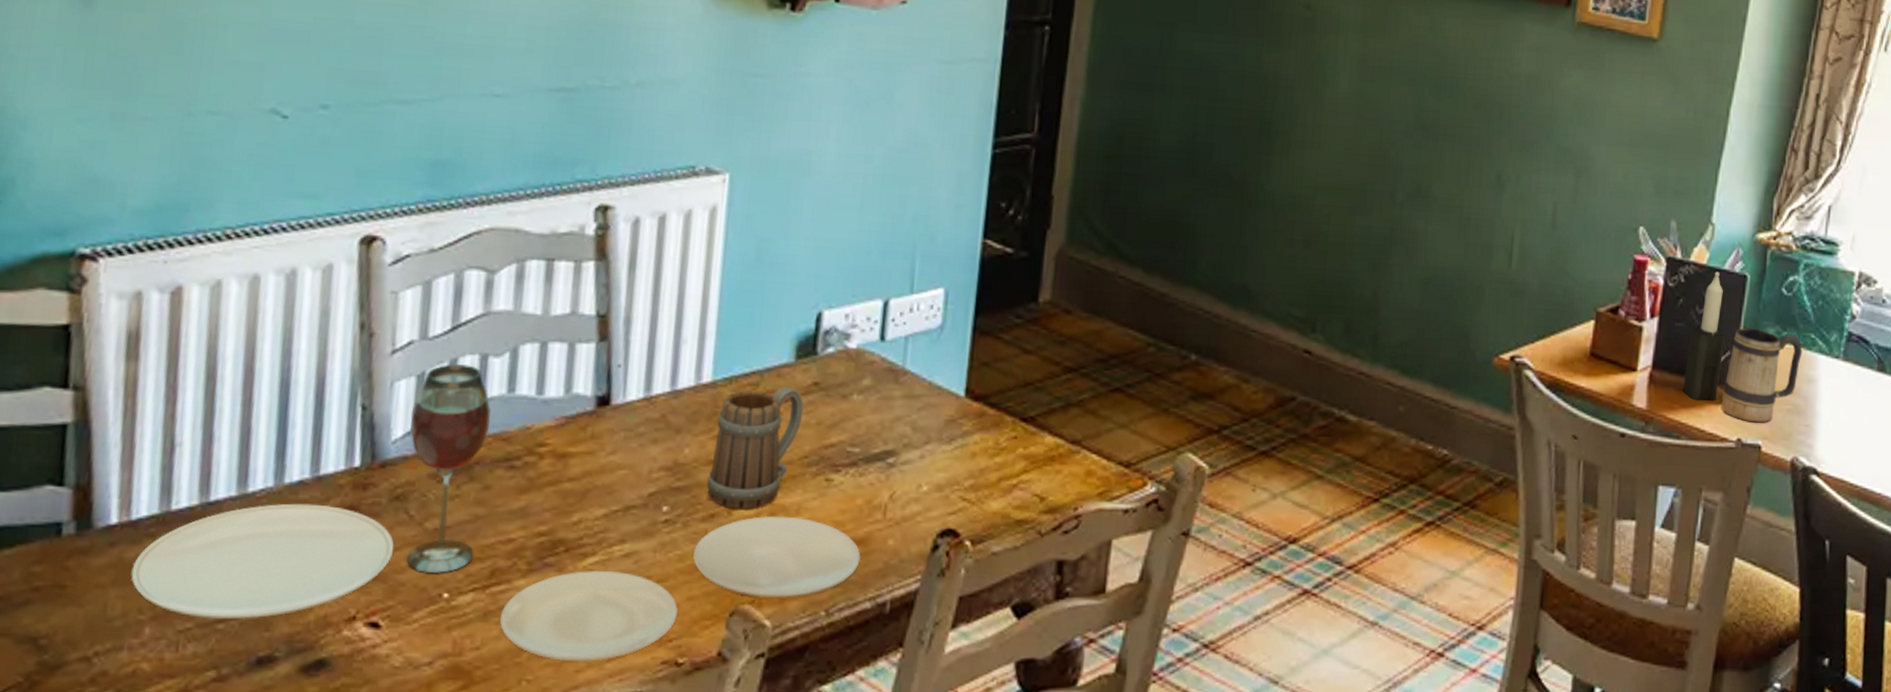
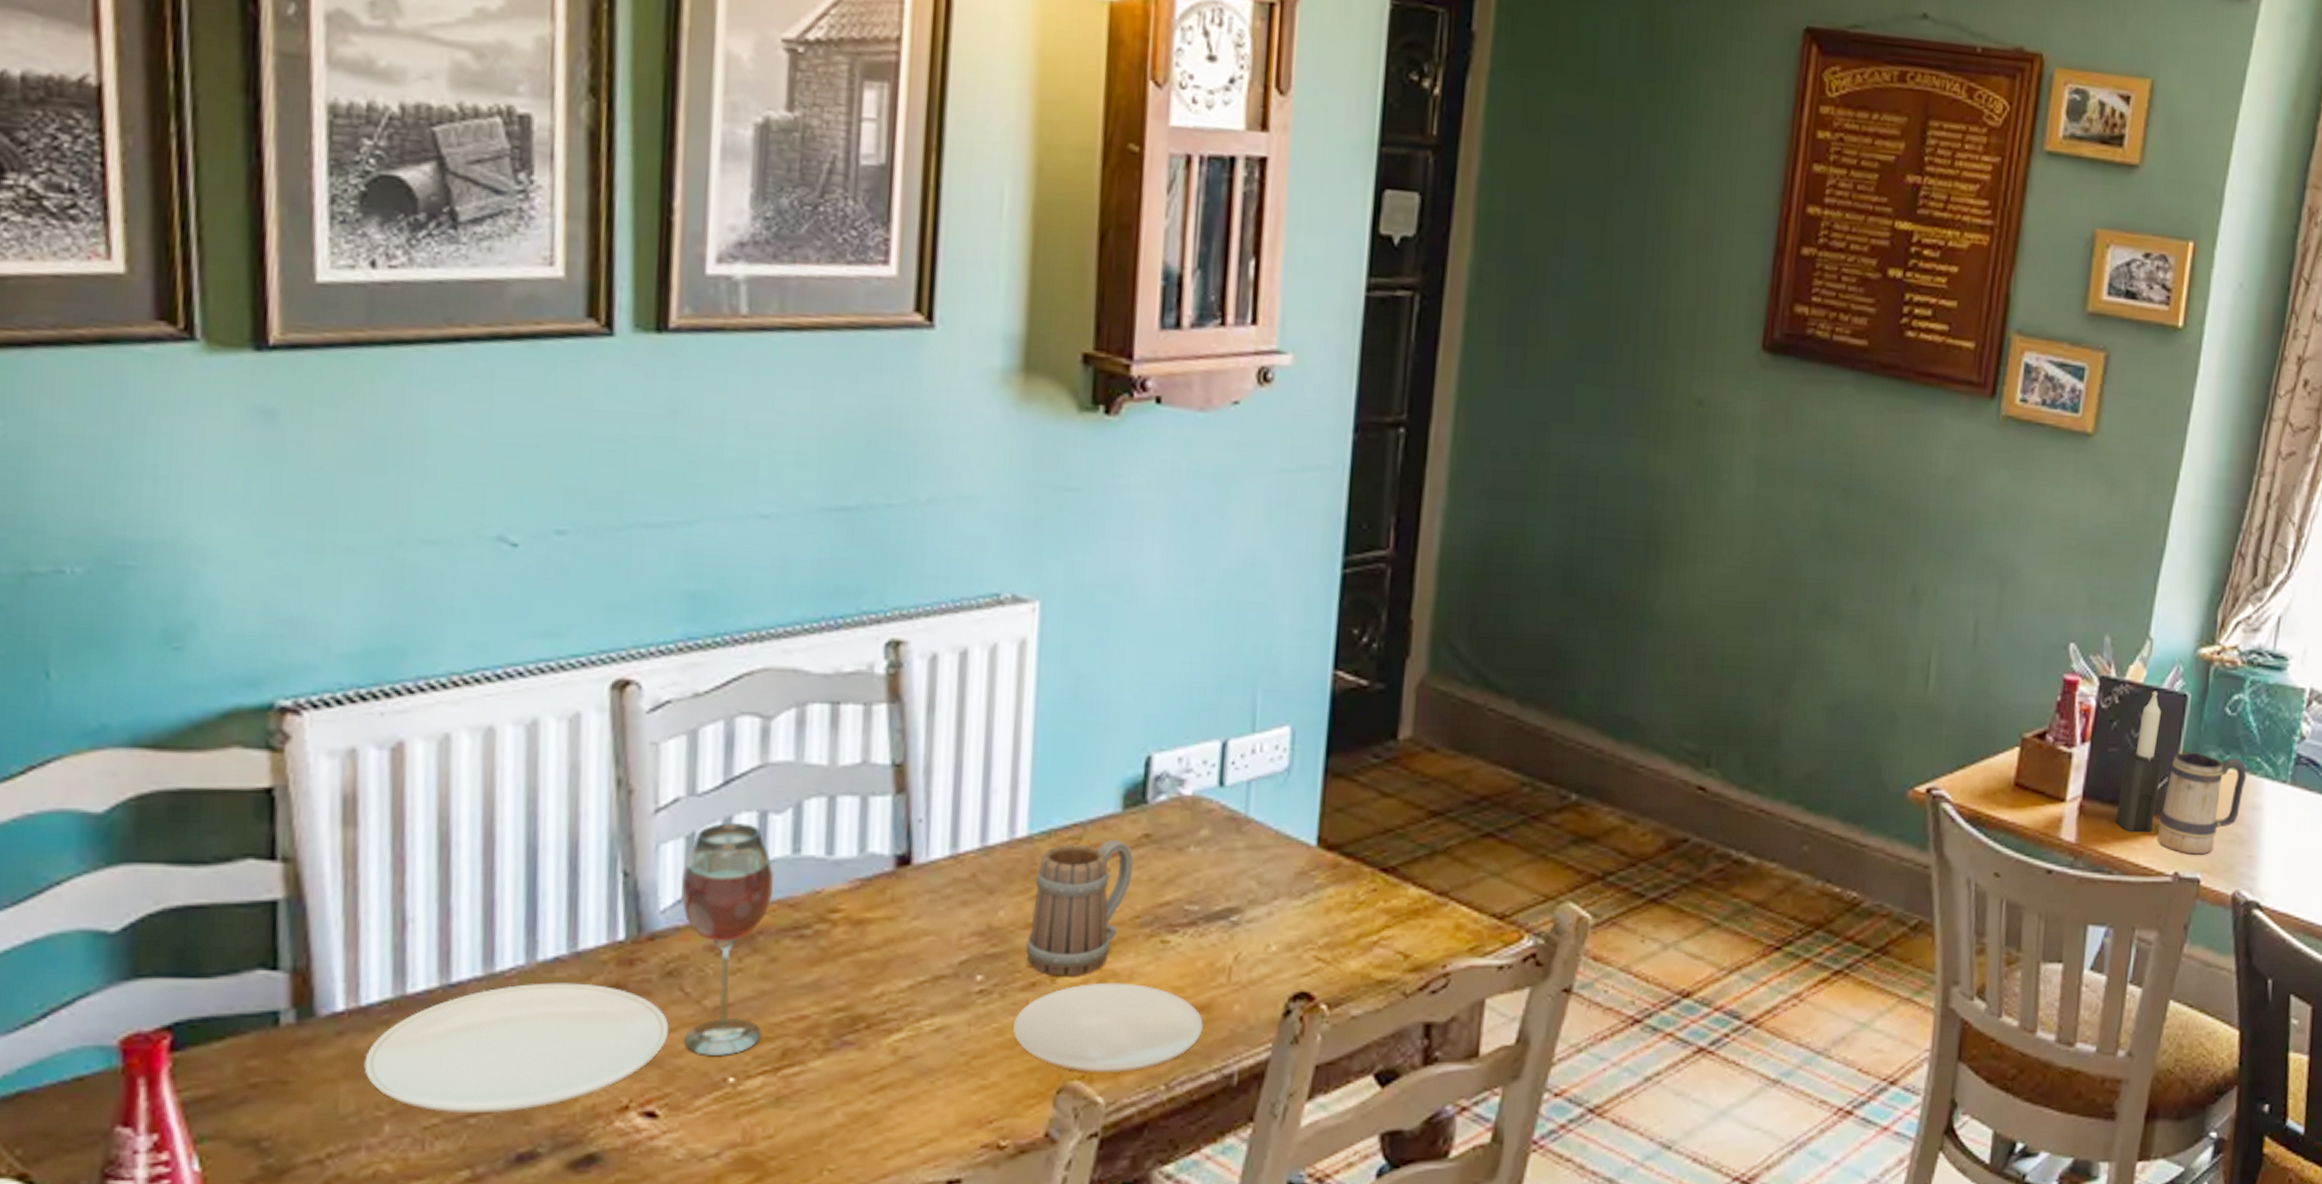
plate: present [499,570,678,662] -> none [794,1047,998,1149]

